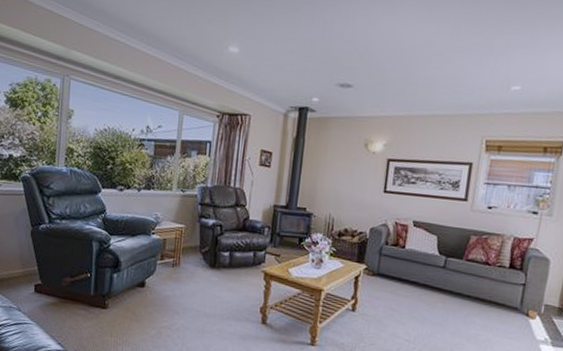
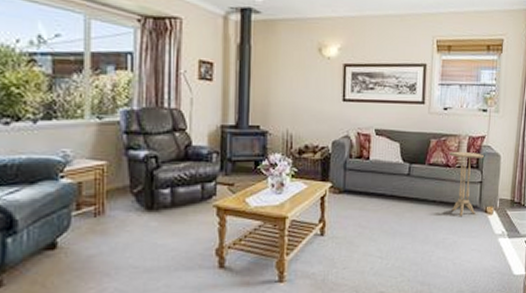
side table: none [487,250,530,317] -> present [449,151,484,217]

